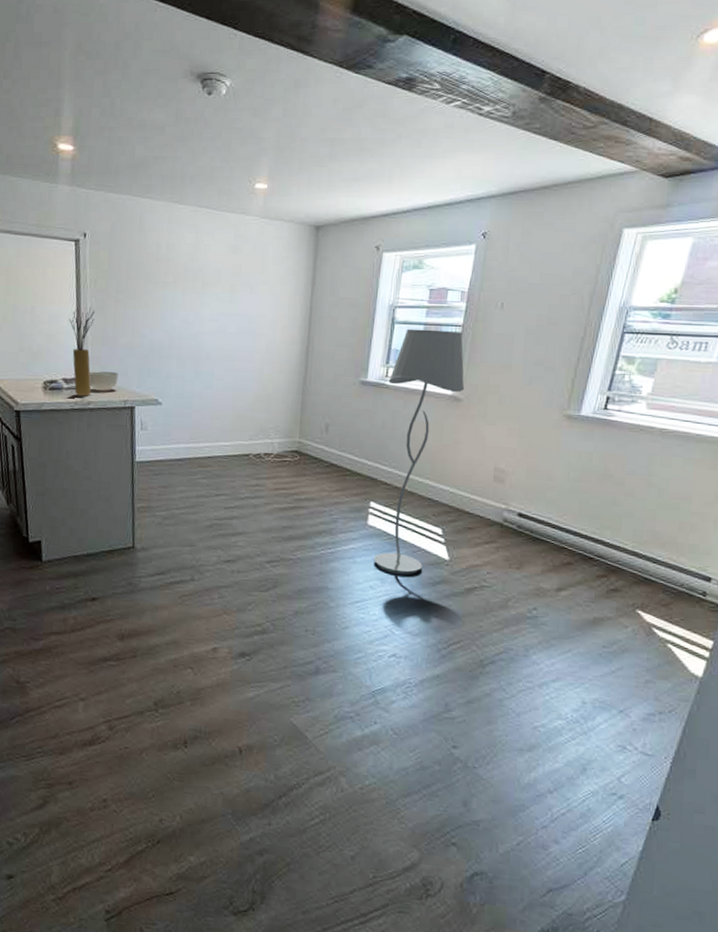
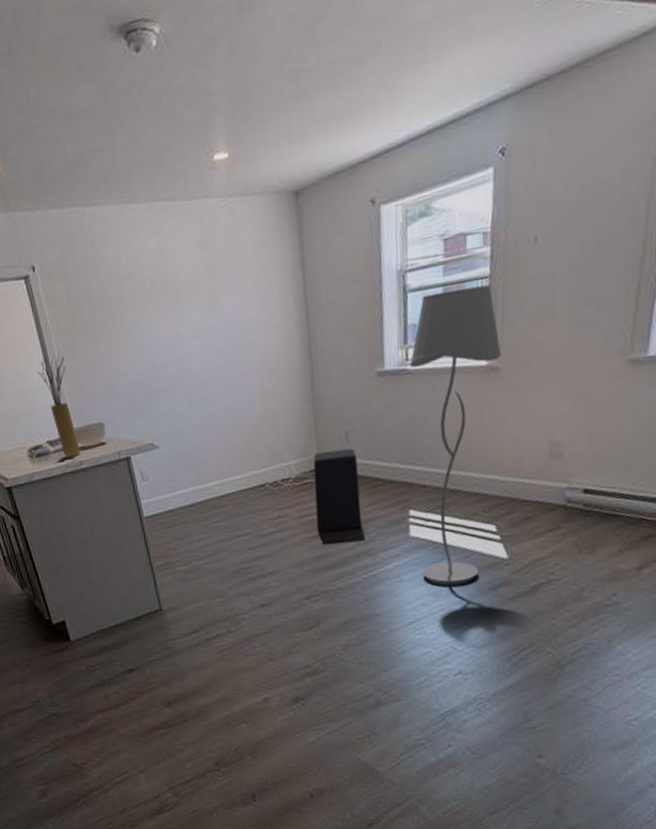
speaker: none [288,437,332,509] -> present [313,448,362,532]

